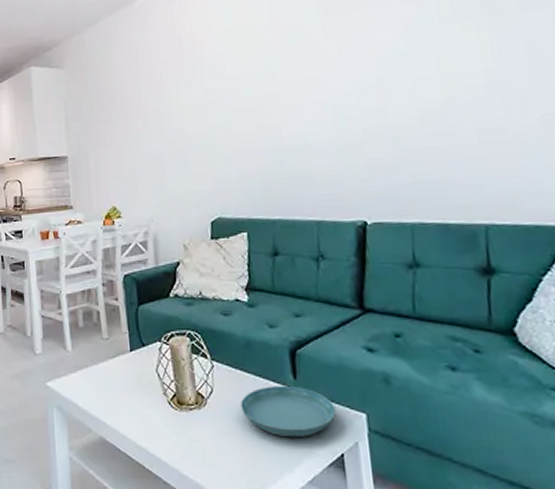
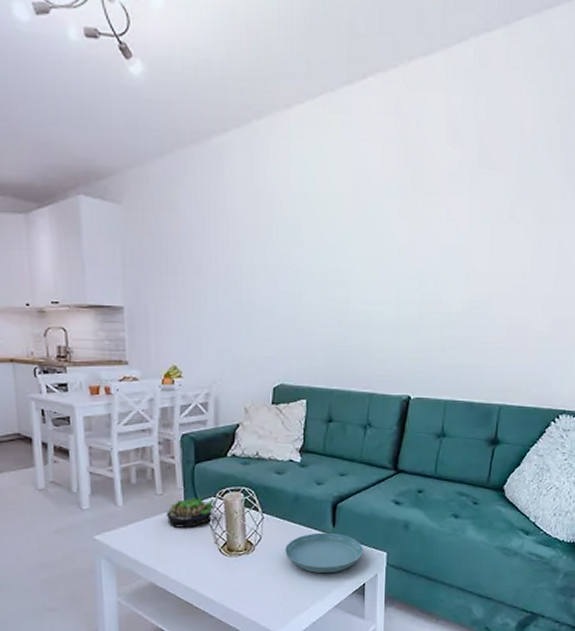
succulent plant: none [112,341,162,376] -> present [166,496,216,528]

